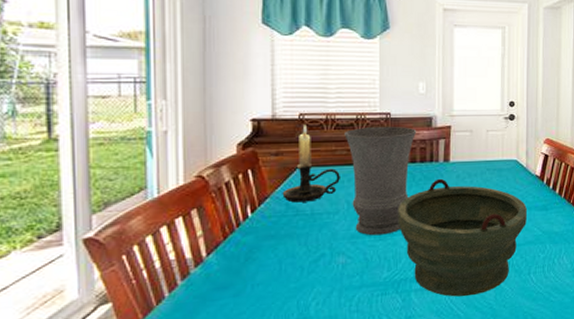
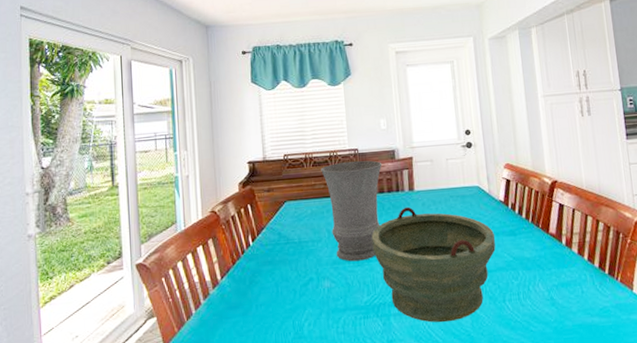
candle holder: present [282,125,340,203] -> none [275,164,320,232]

